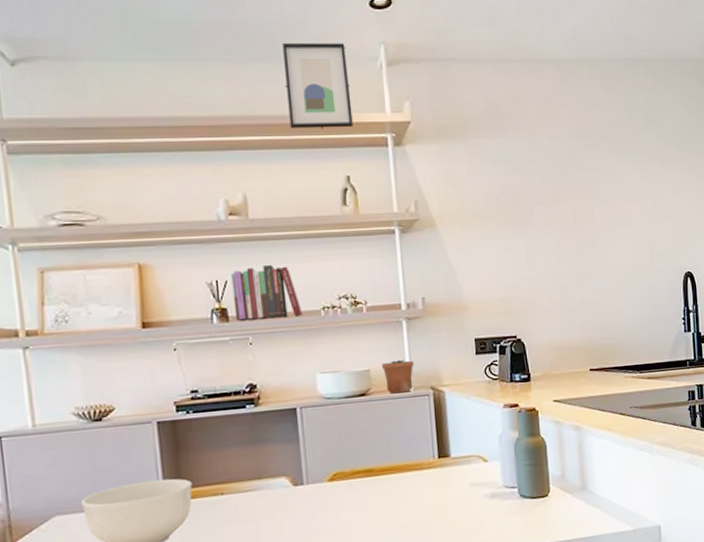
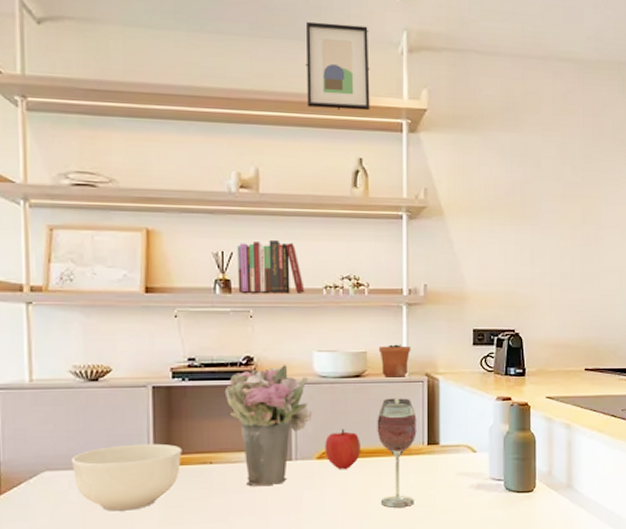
flower bouquet: none [230,389,321,515] -> present [224,365,313,487]
fruit: none [335,448,372,490] -> present [325,429,360,470]
wineglass: none [385,413,430,524] -> present [377,398,417,508]

